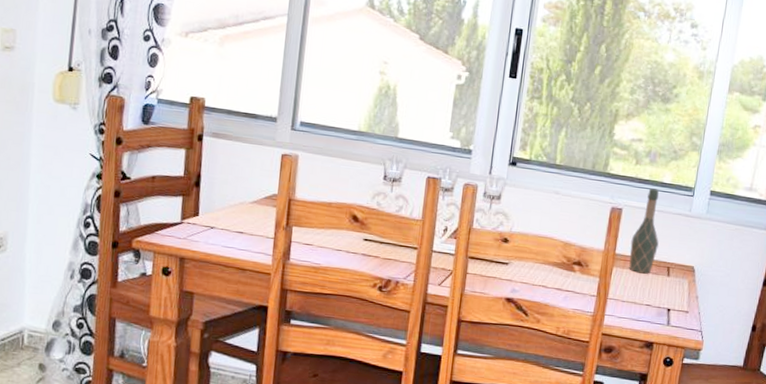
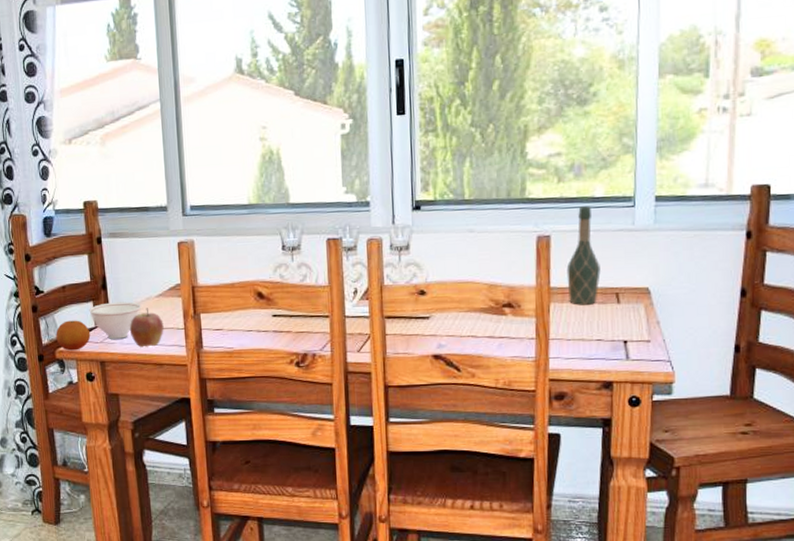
fruit: none [135,211,175,243] -> present [56,320,91,351]
bowl: none [177,200,234,239] -> present [89,301,142,339]
apple: none [216,212,254,252] -> present [129,308,164,348]

